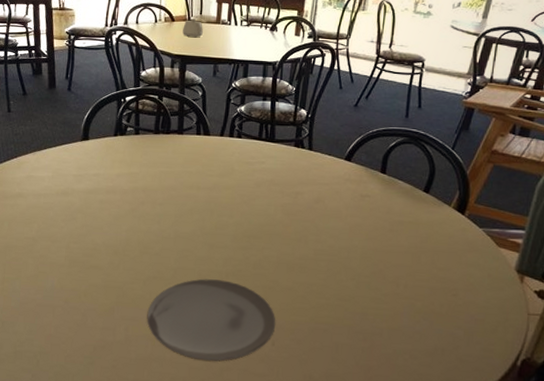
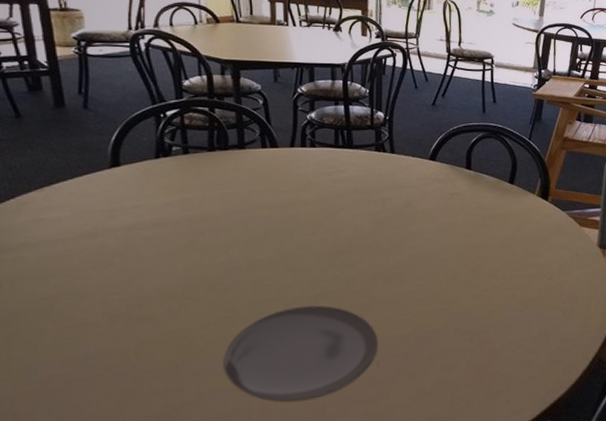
sugar bowl: present [183,19,203,38] -> none [231,19,256,41]

